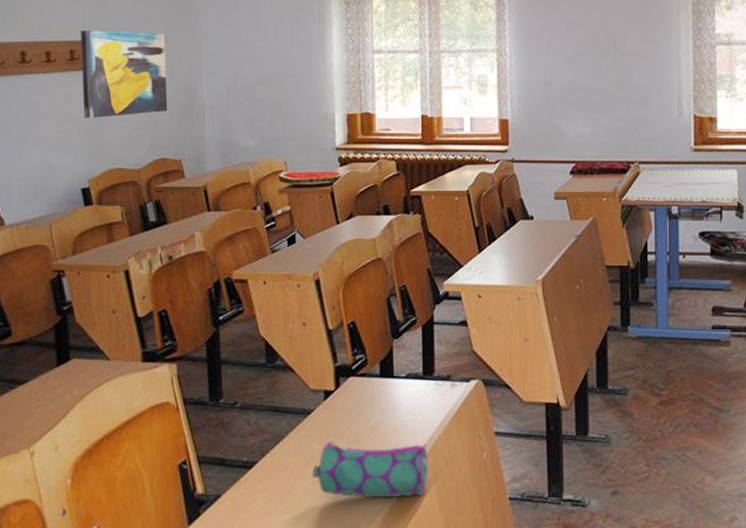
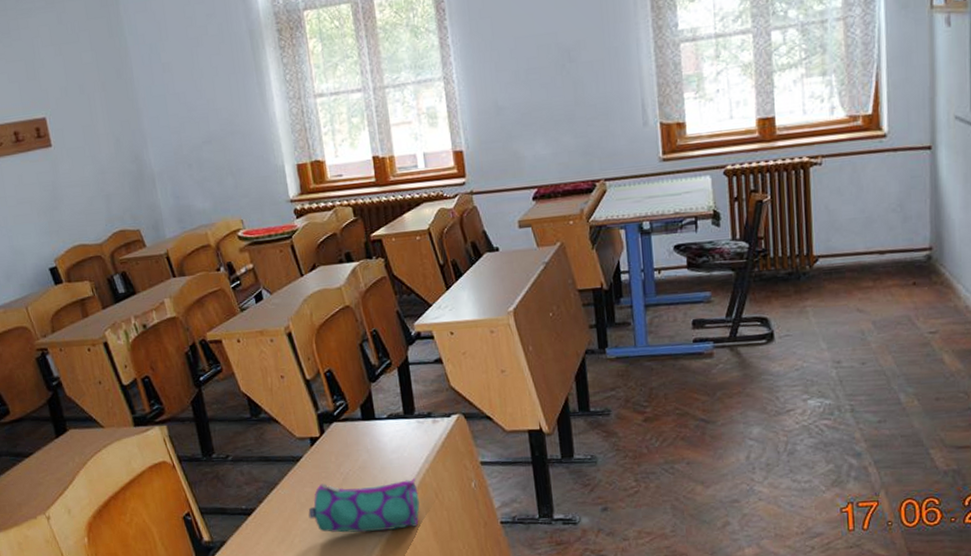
wall art: present [80,30,168,119] -> none [21,103,119,200]

